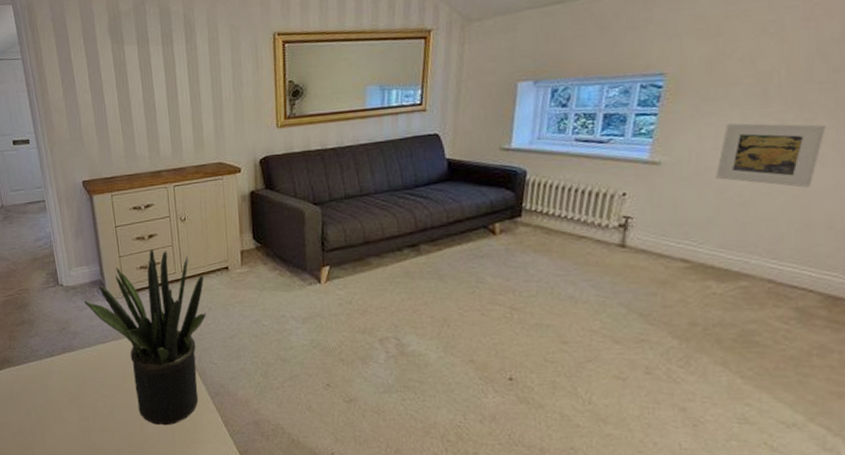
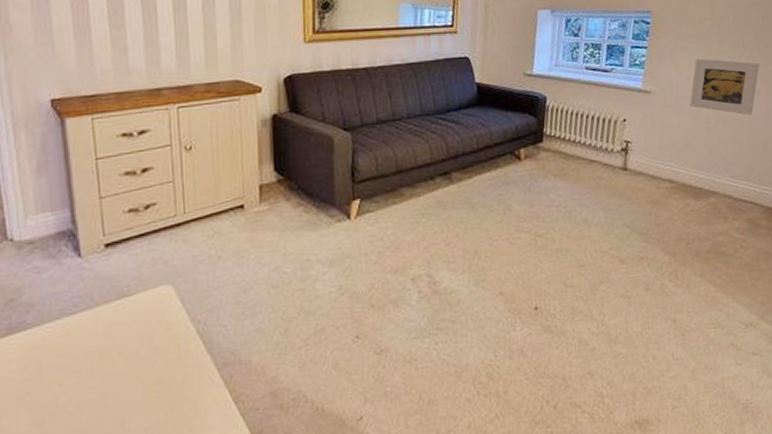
potted plant: present [84,249,206,426] -> none [46,187,214,416]

